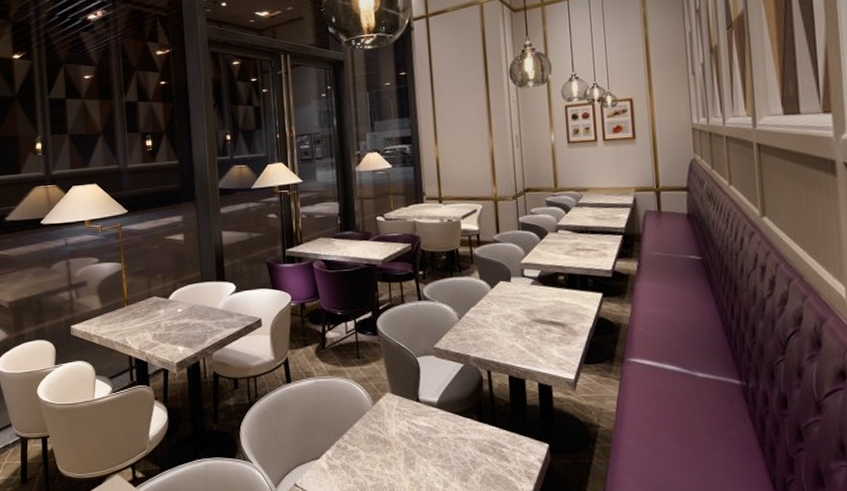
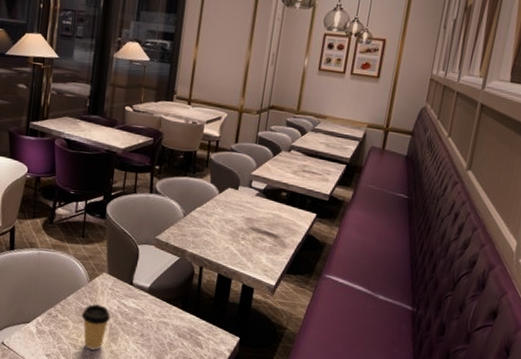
coffee cup: none [372,429,403,480] -> present [81,304,111,350]

